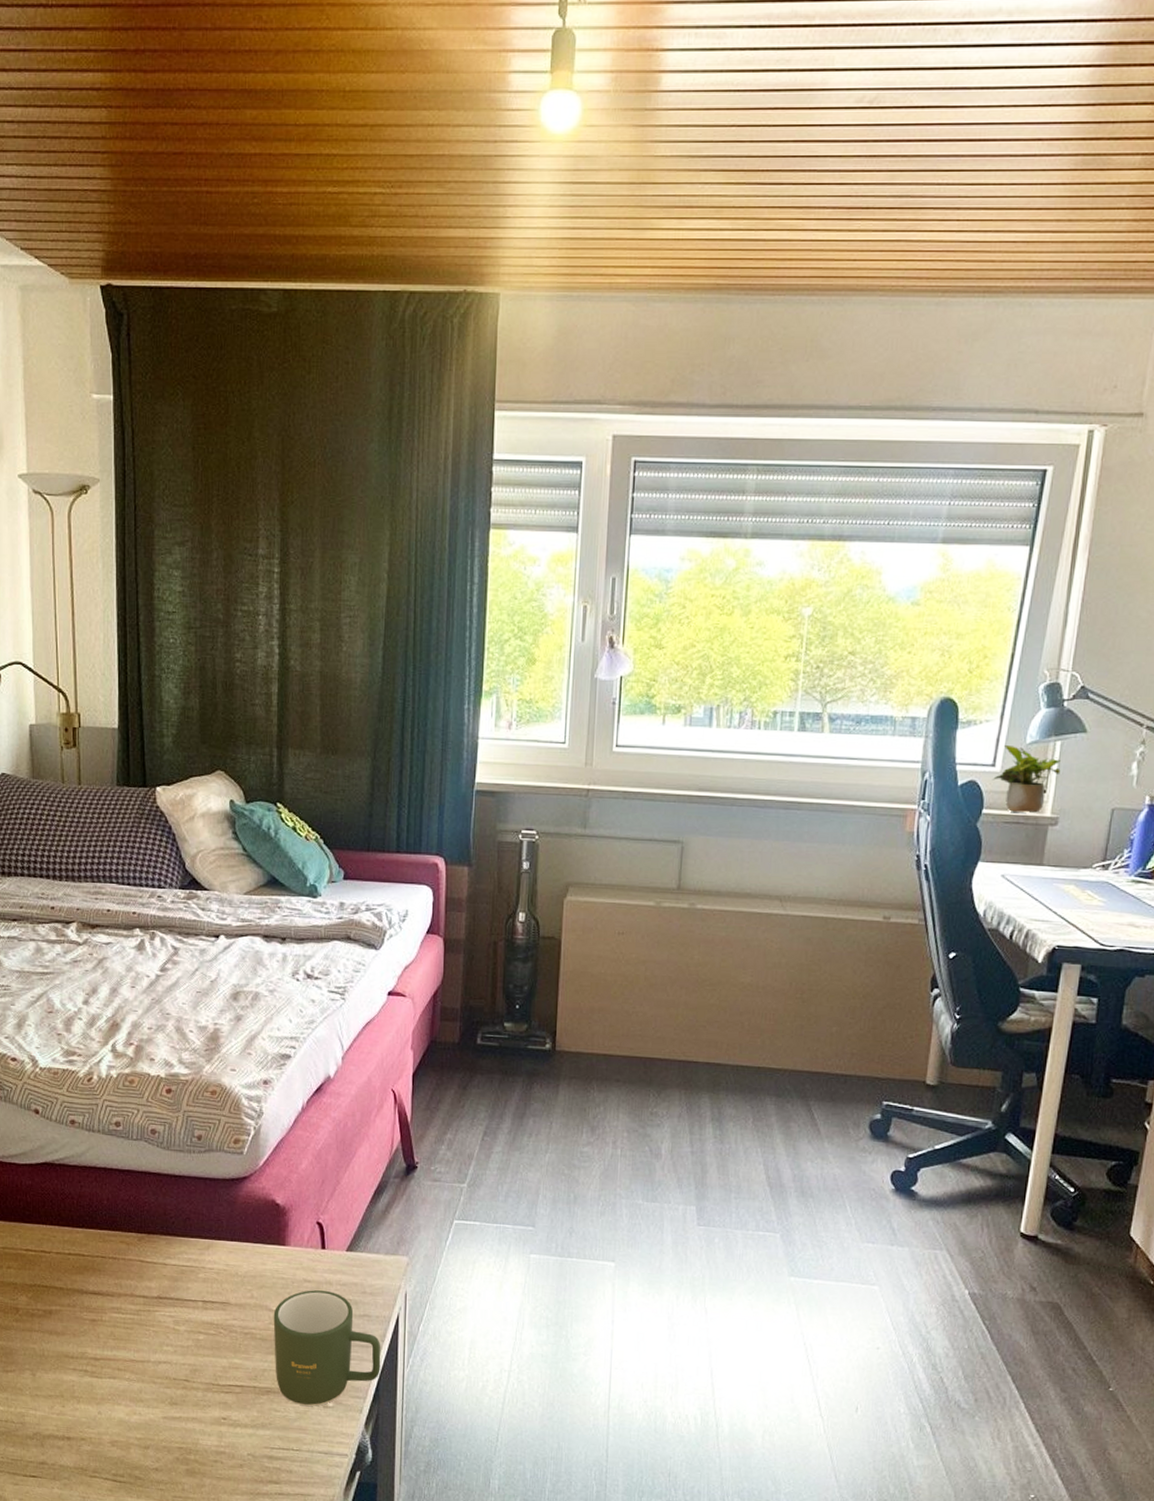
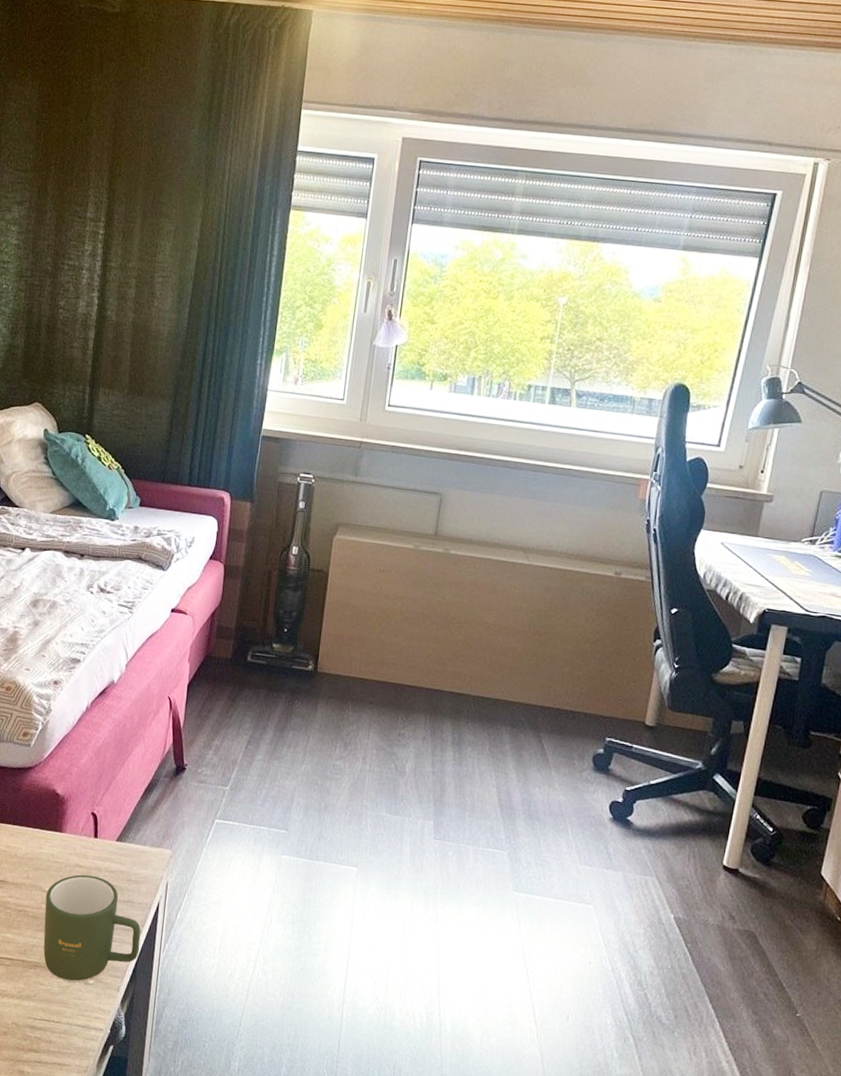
potted plant: present [992,745,1061,814] -> none [716,429,777,490]

